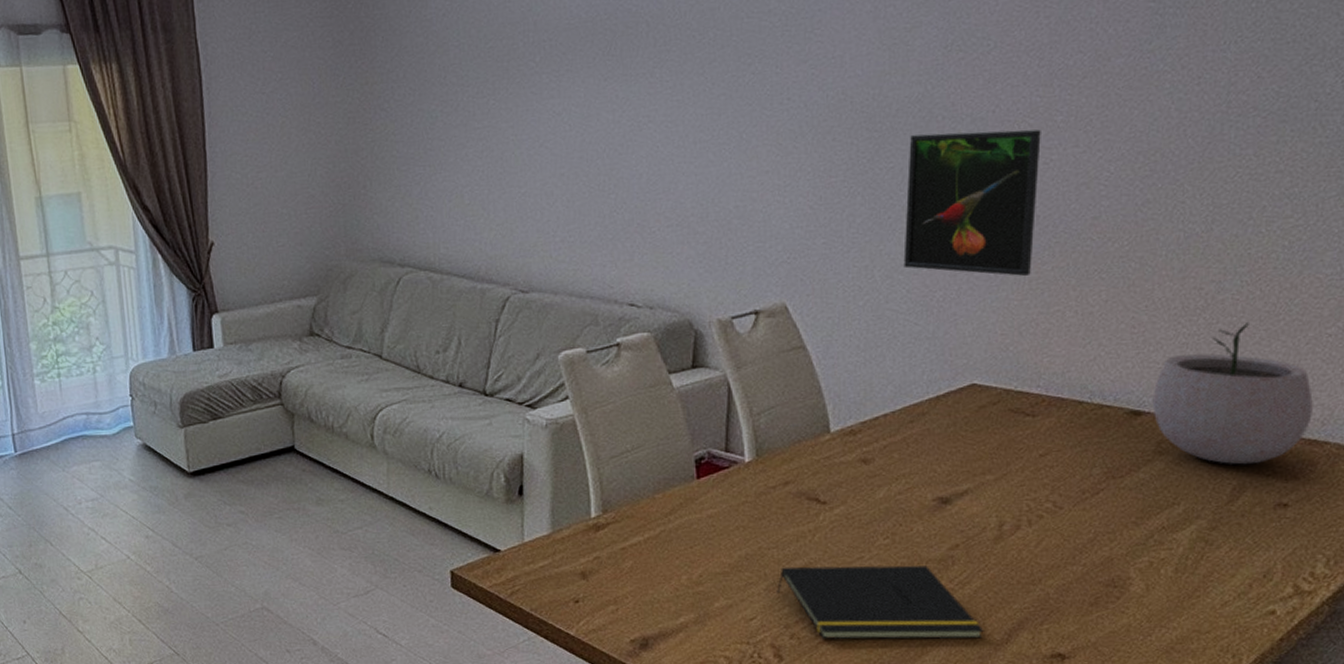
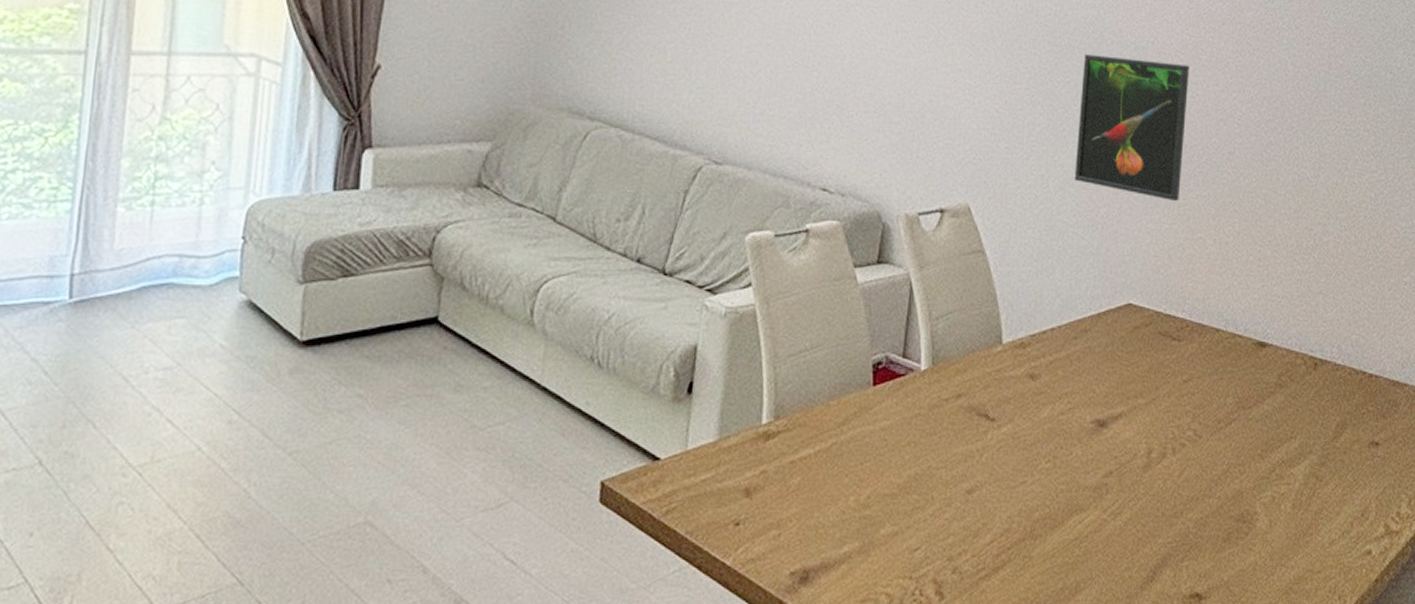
notepad: present [777,565,984,640] -> none [942,490,1132,576]
plant pot: present [1152,321,1313,465] -> none [1274,264,1395,402]

